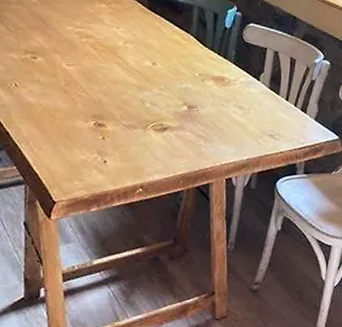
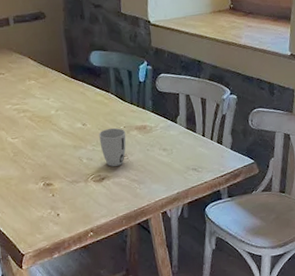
cup: none [168,73,200,117] -> present [99,127,126,167]

